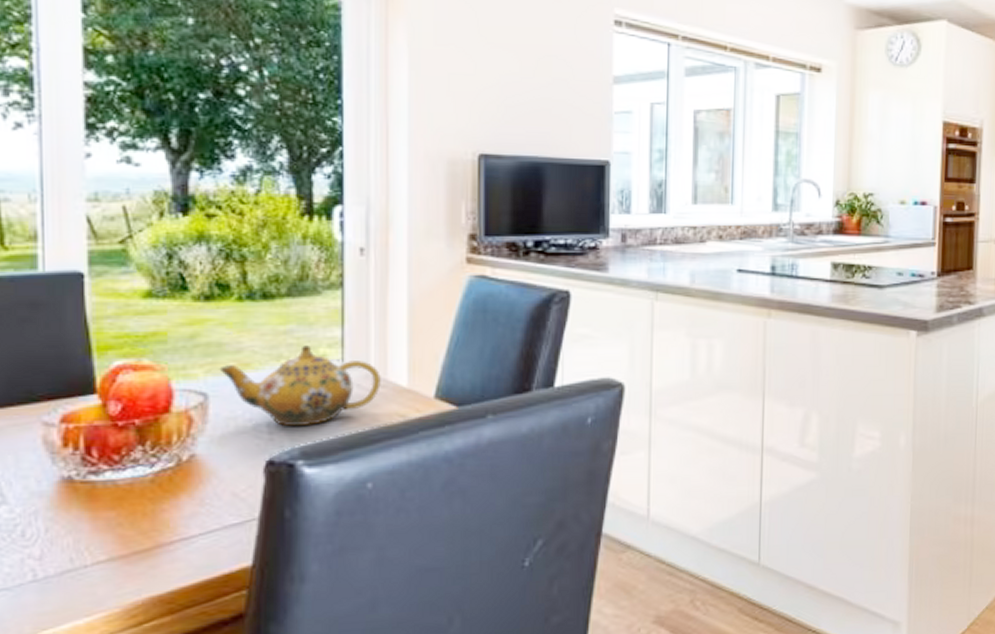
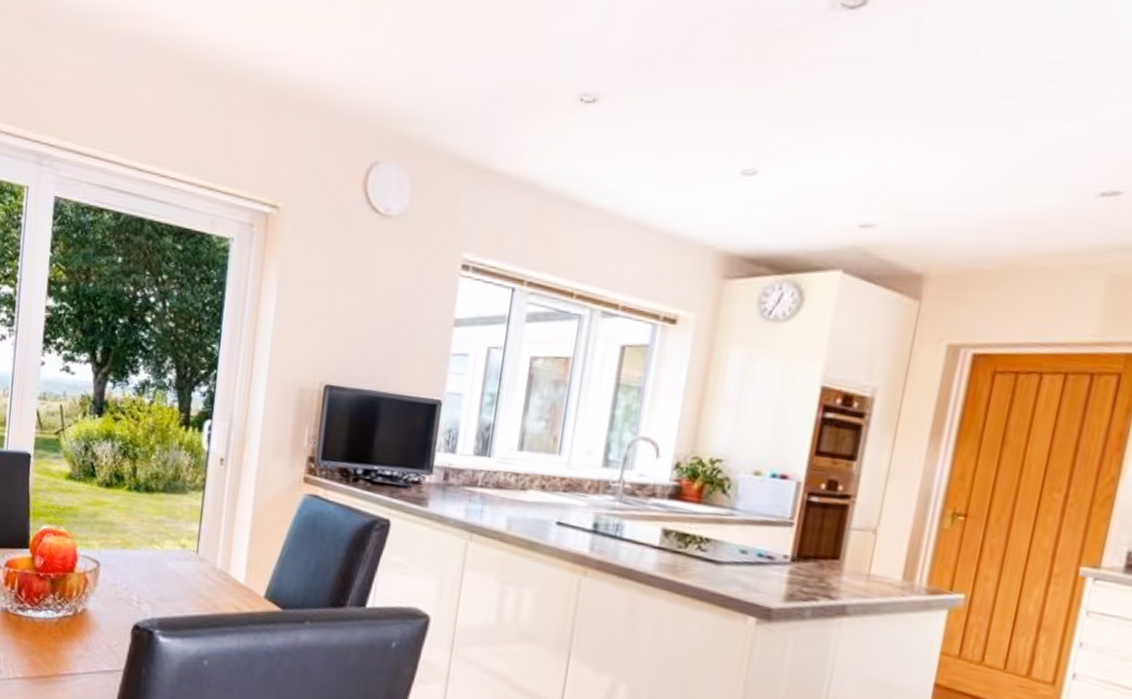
teapot: present [219,345,381,427] -> none [109,535,225,603]

